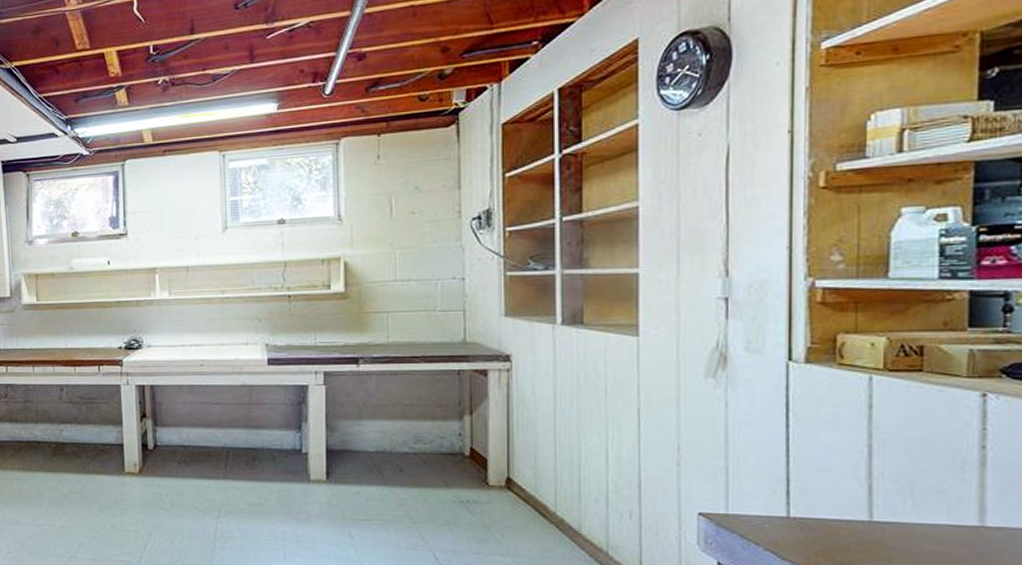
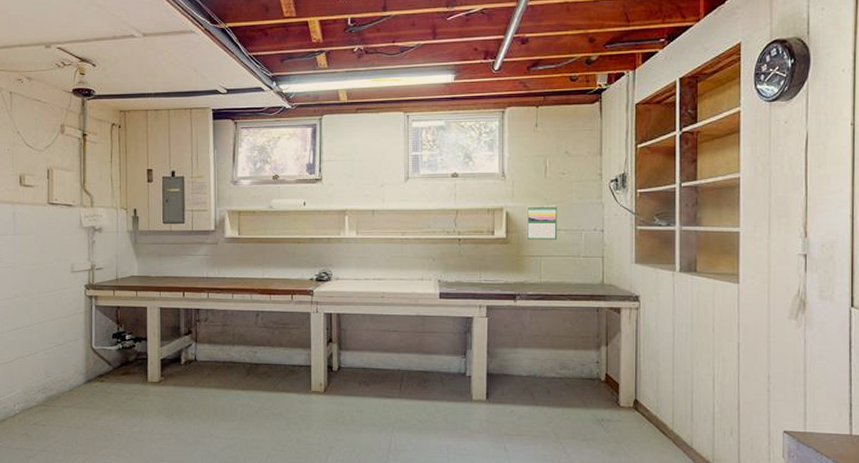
calendar: none [368,251,408,294] -> present [526,205,558,240]

